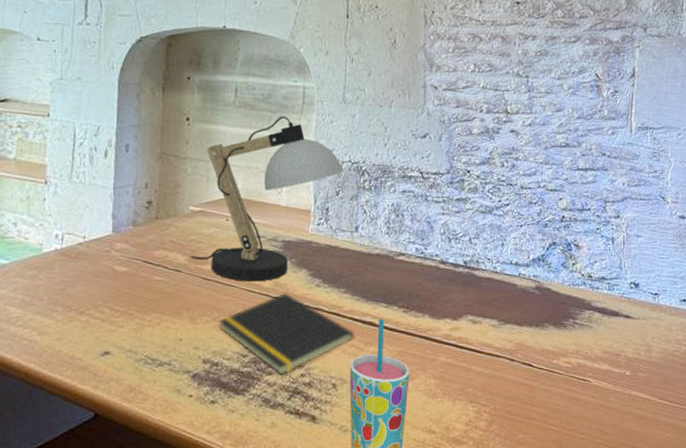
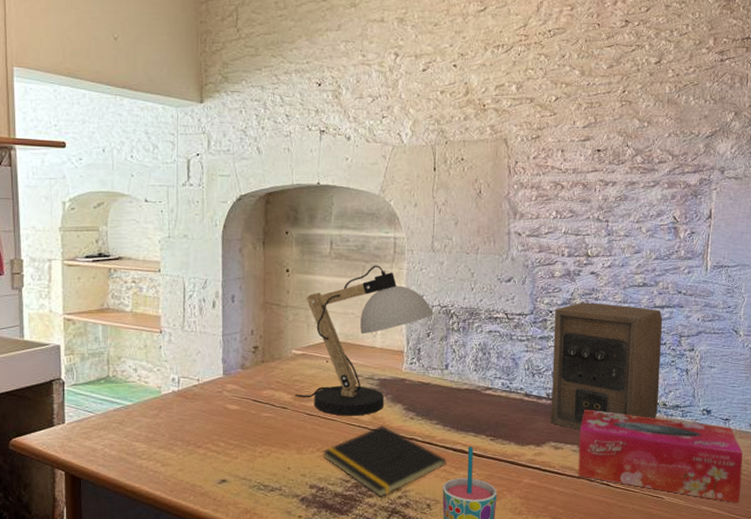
speaker: none [469,162,587,302] -> present [551,302,663,430]
tissue box: none [497,279,674,389] -> present [578,409,743,504]

